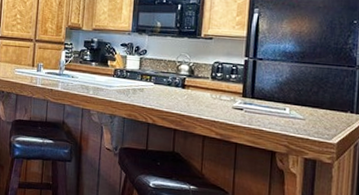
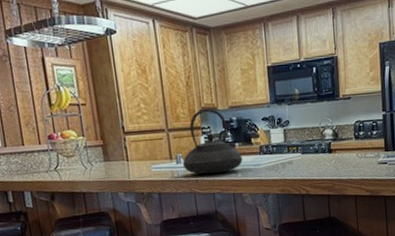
teapot: none [42,26,97,88] -> present [182,108,243,175]

